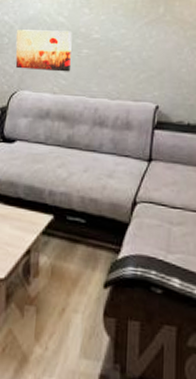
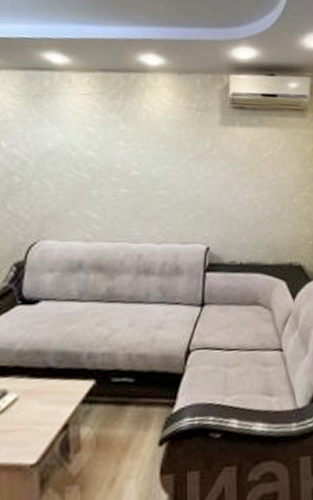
wall art: present [15,30,72,72] -> none [30,166,107,216]

